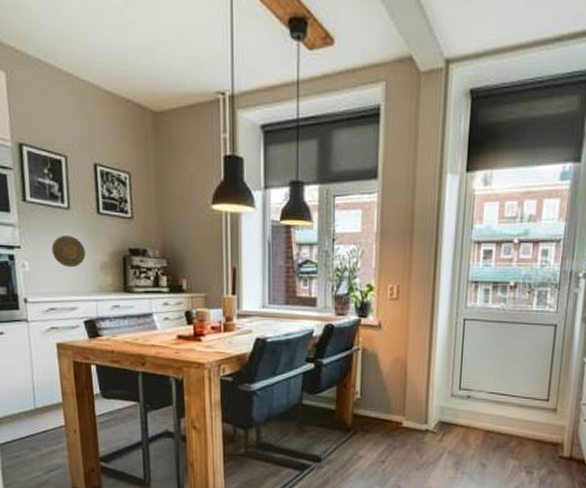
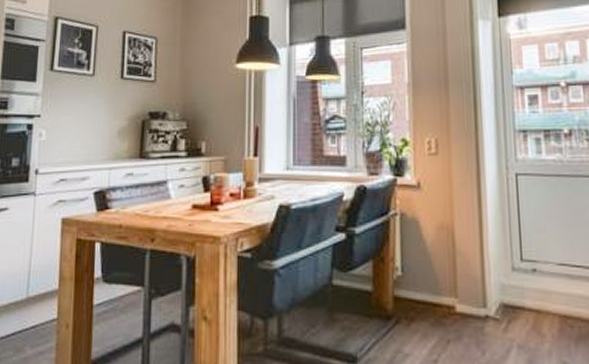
decorative plate: present [51,235,86,268] -> none [71,102,105,135]

